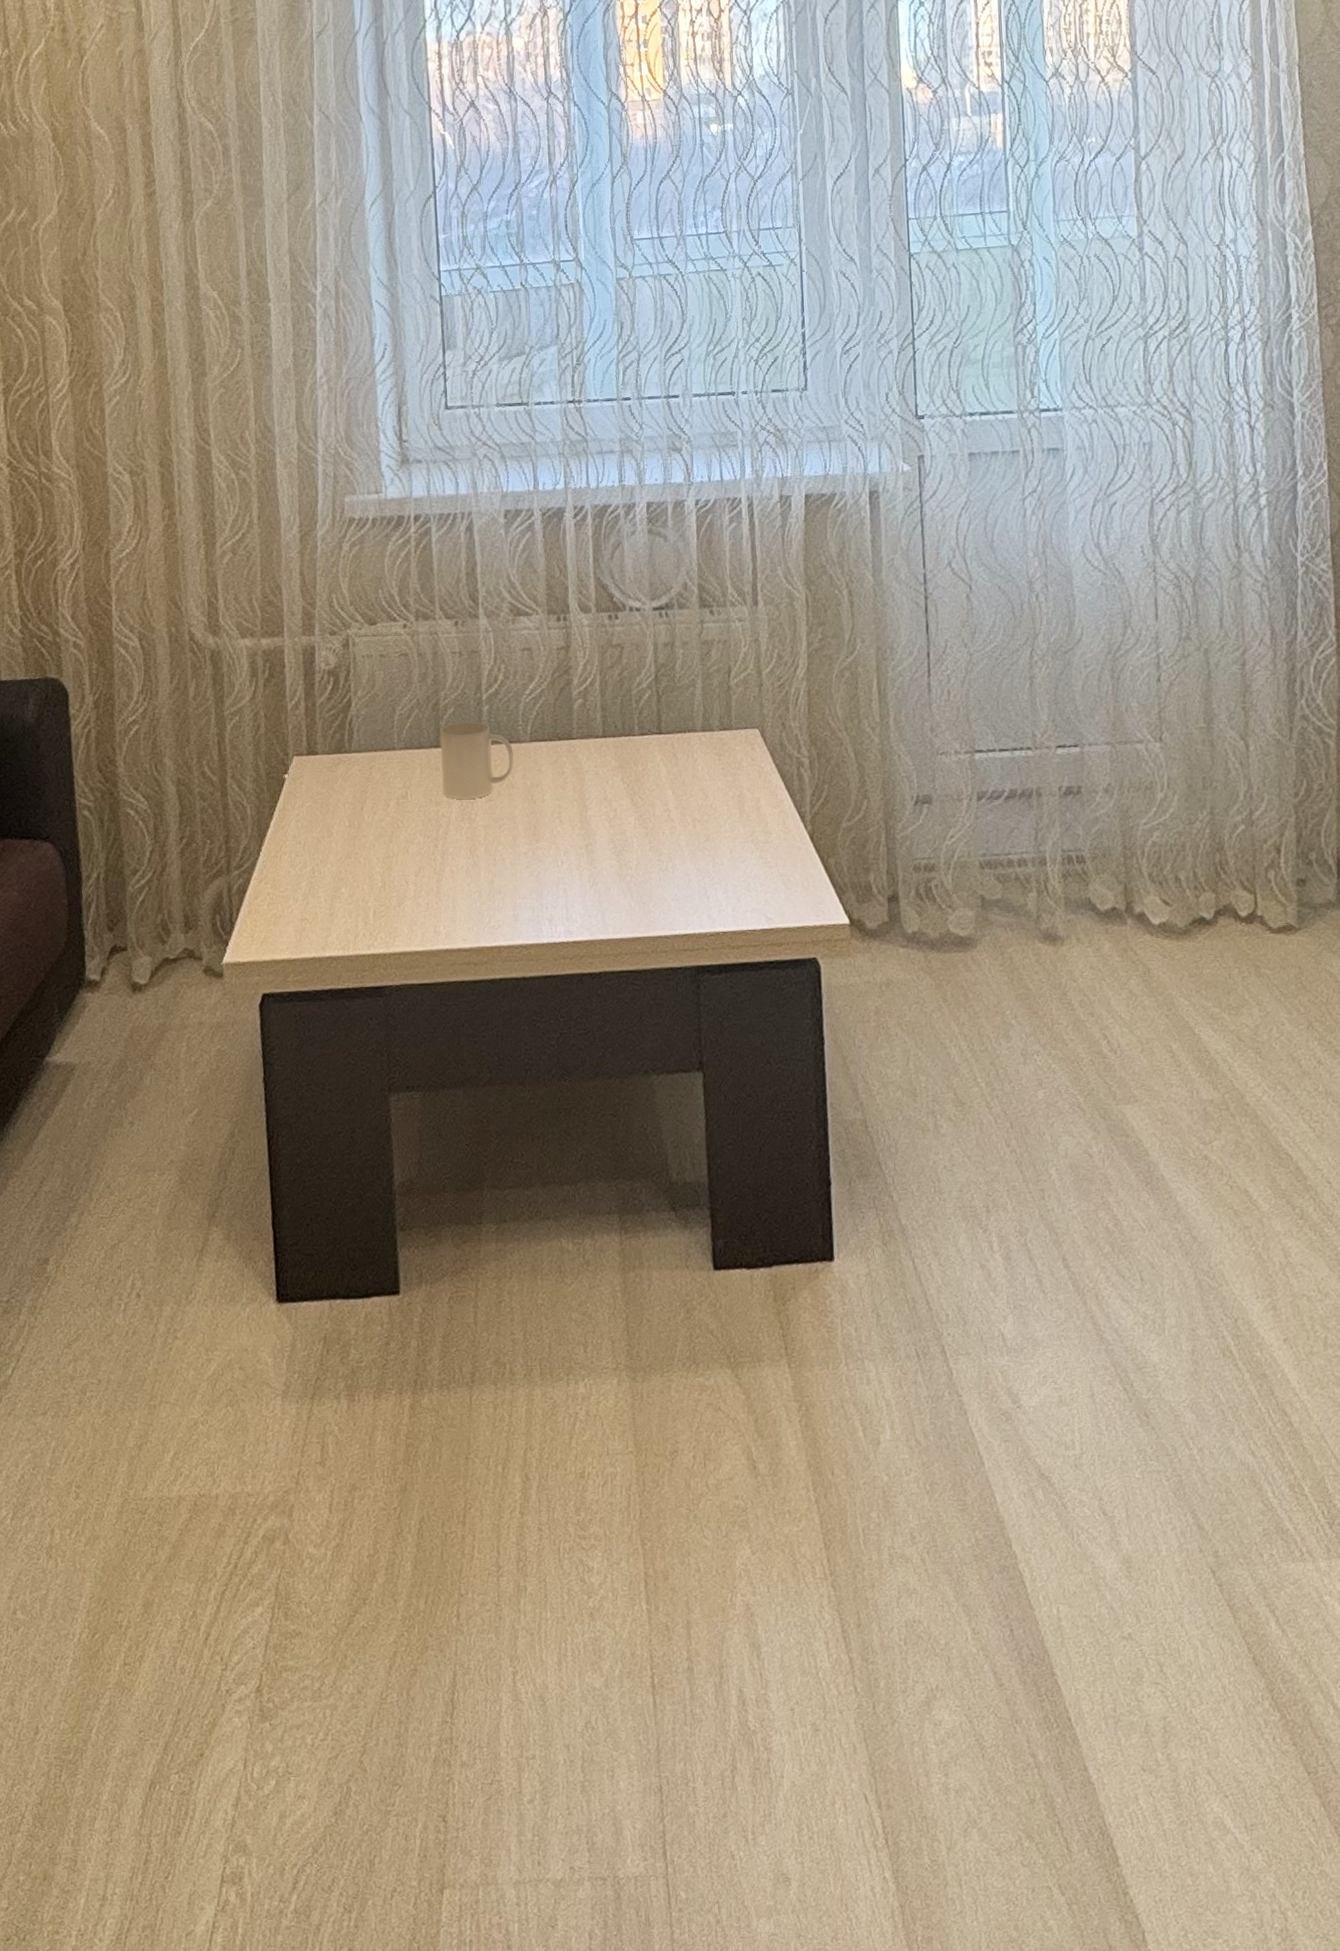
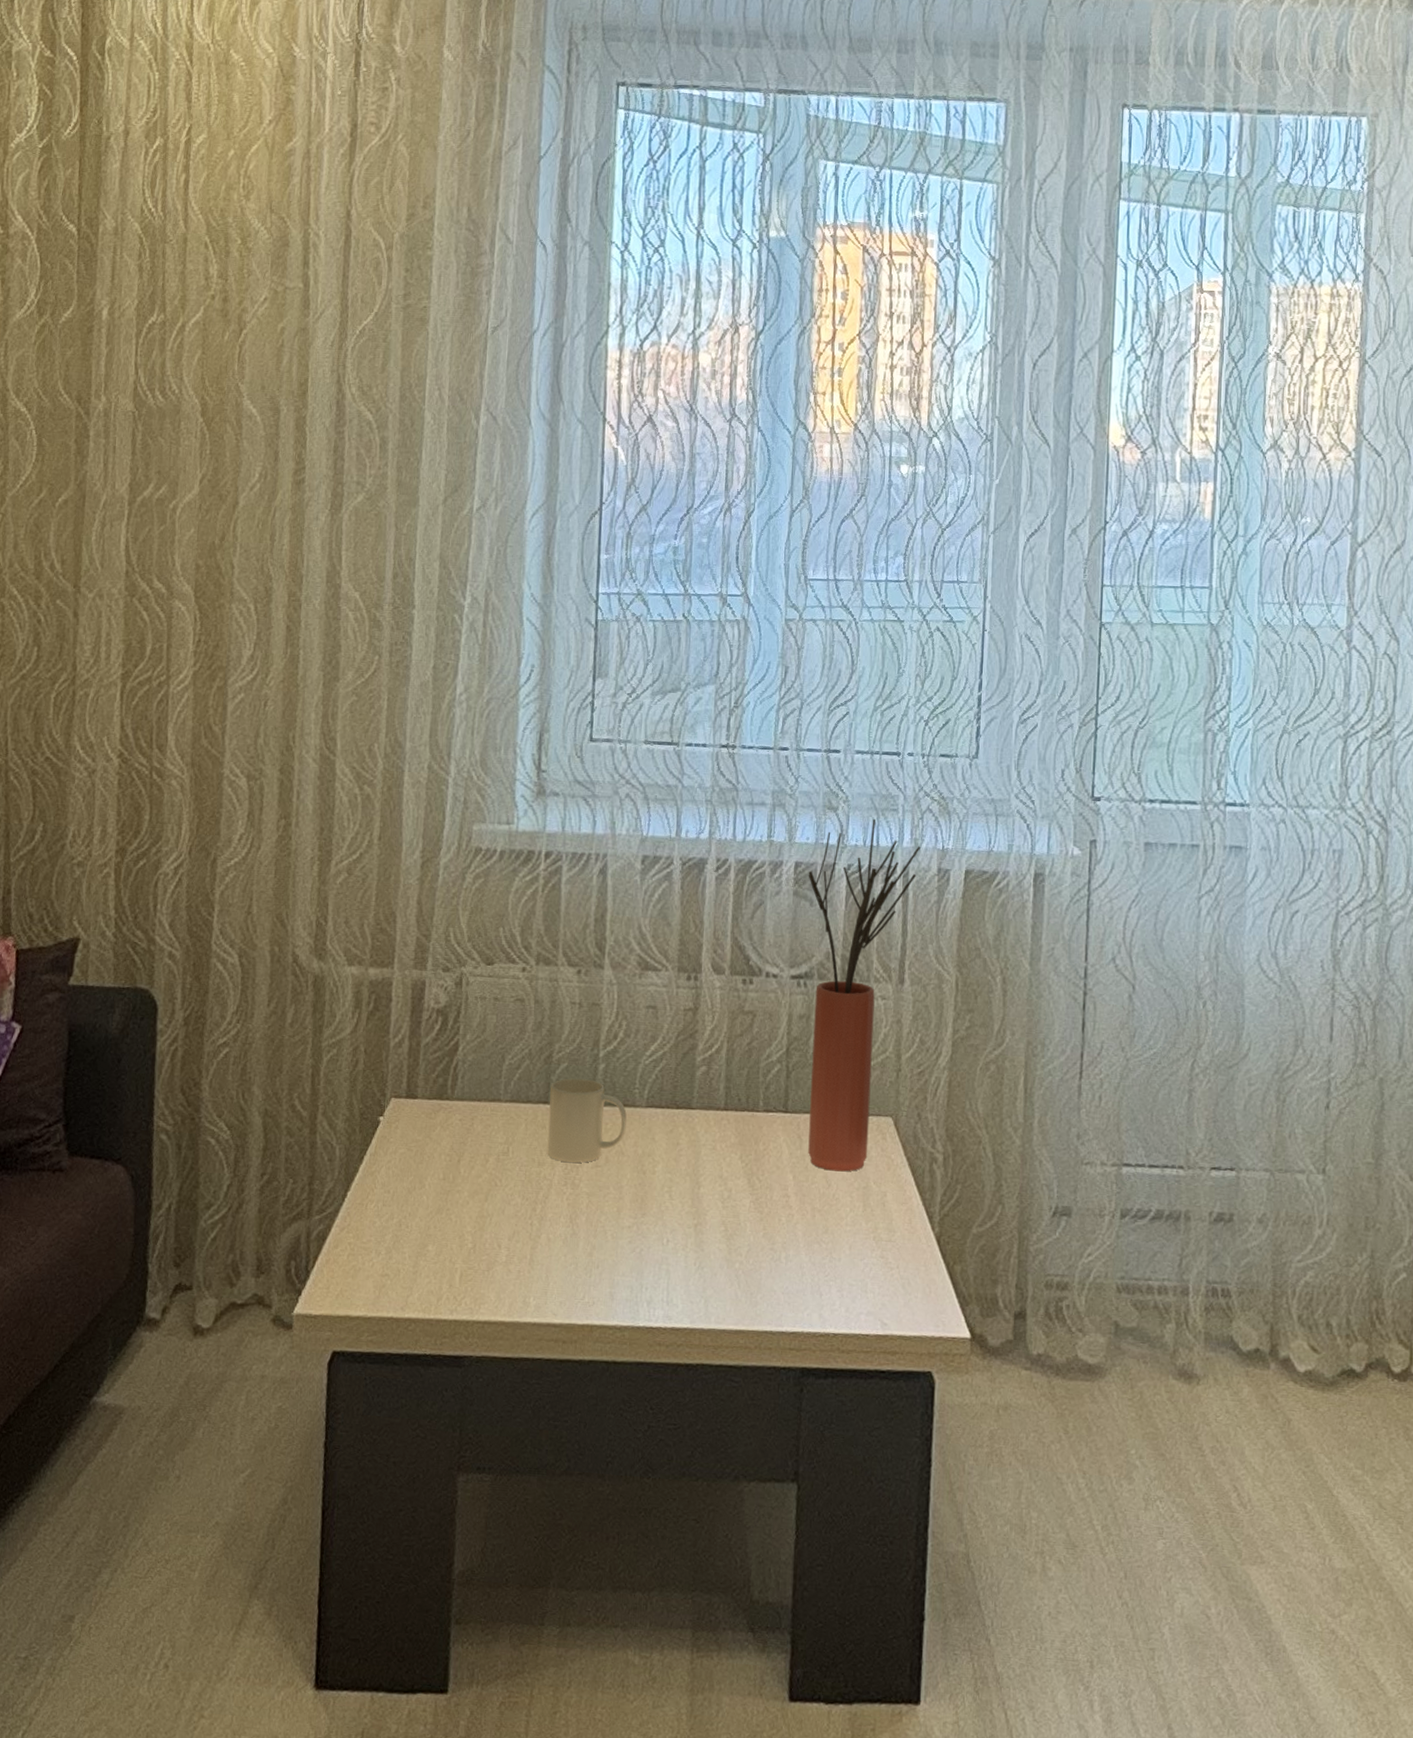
vase: none [659,455,762,784] -> present [808,818,921,1172]

